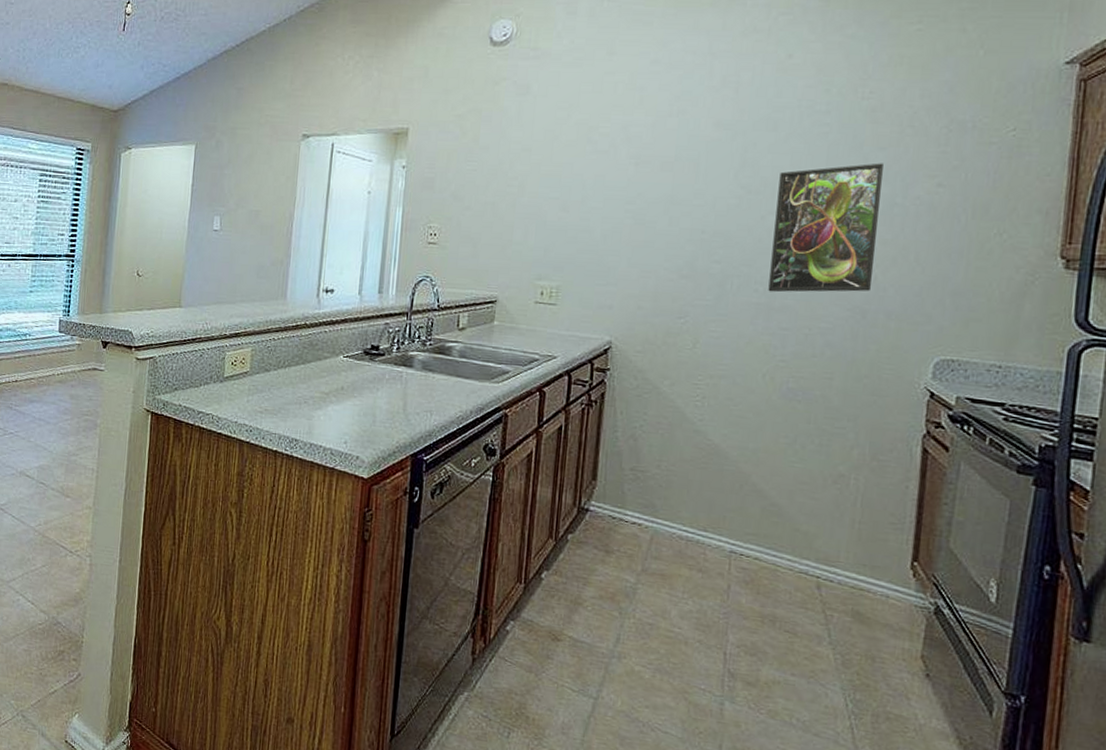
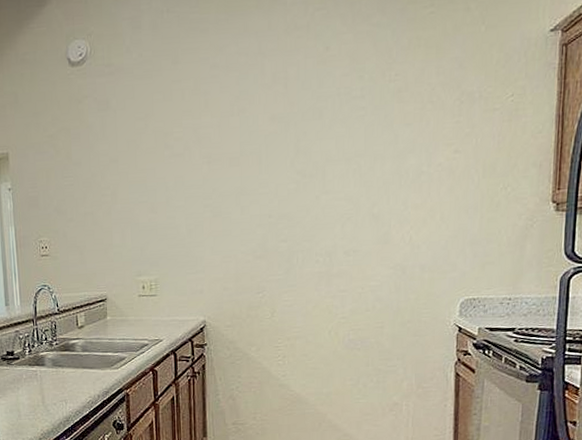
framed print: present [768,163,884,293] -> none [327,137,411,261]

